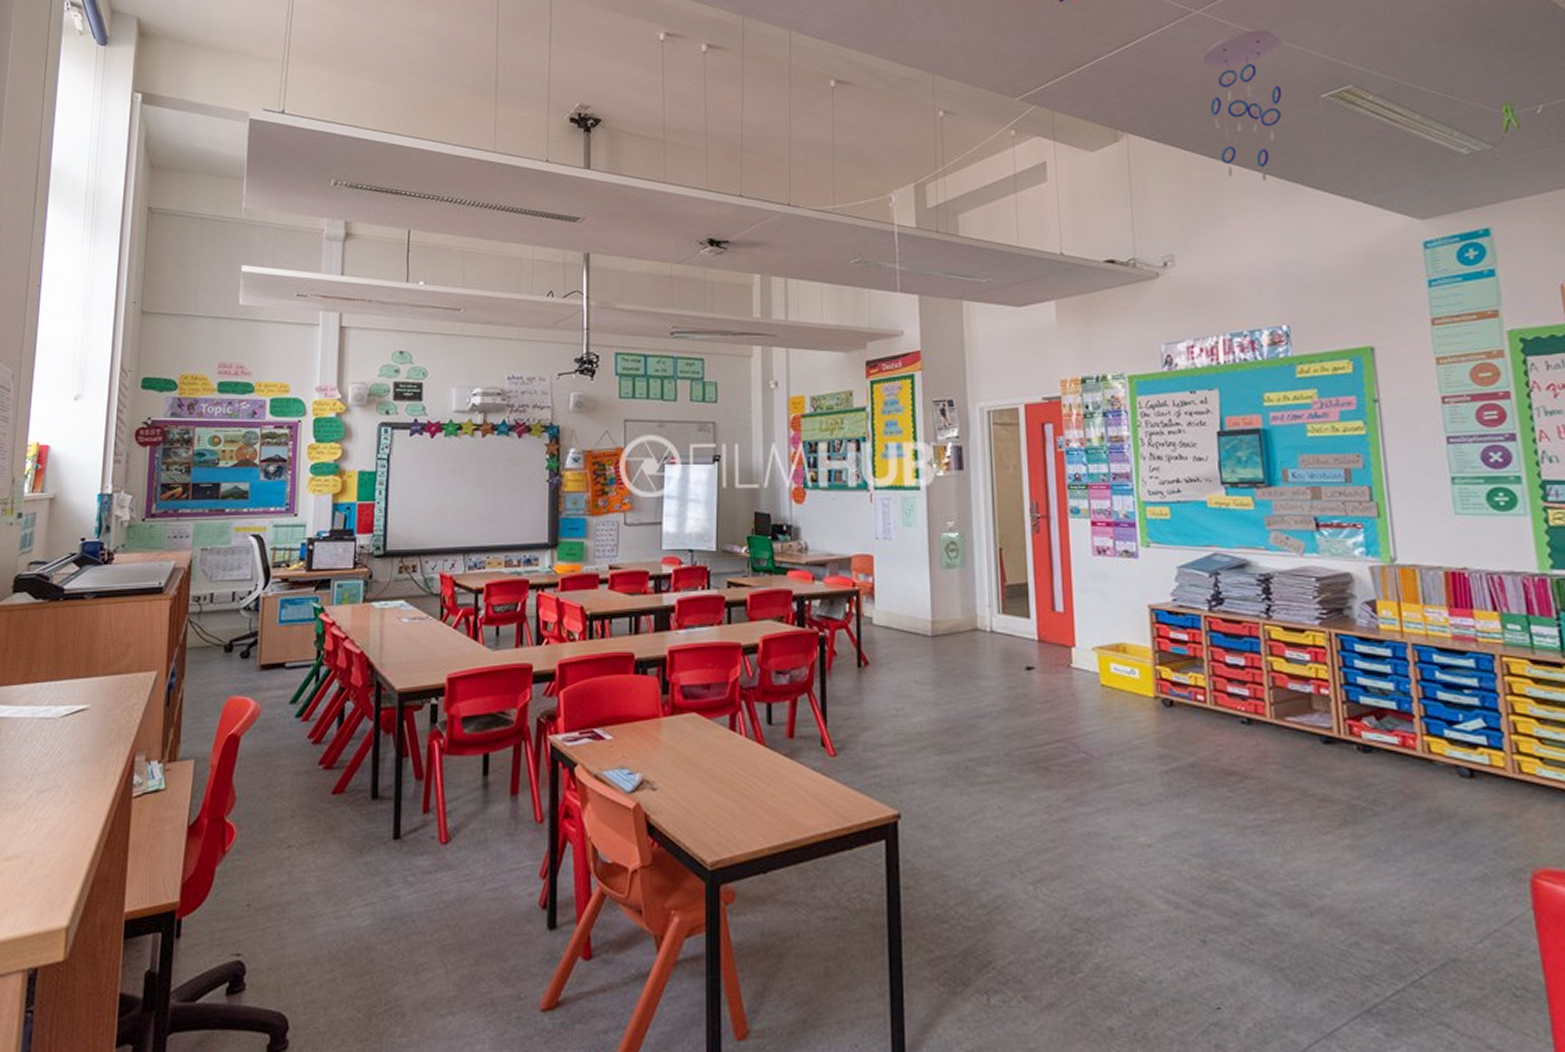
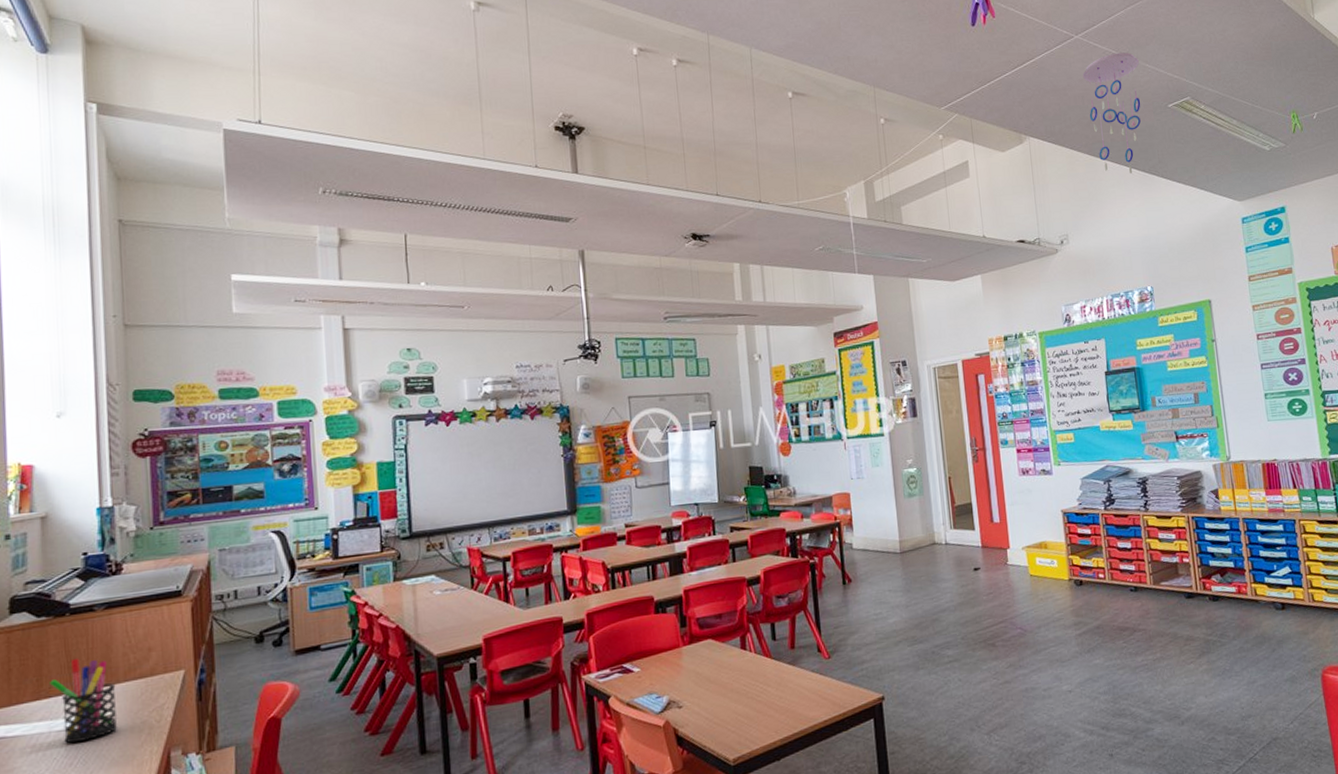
pen holder: none [37,645,95,733] -> present [48,658,118,744]

